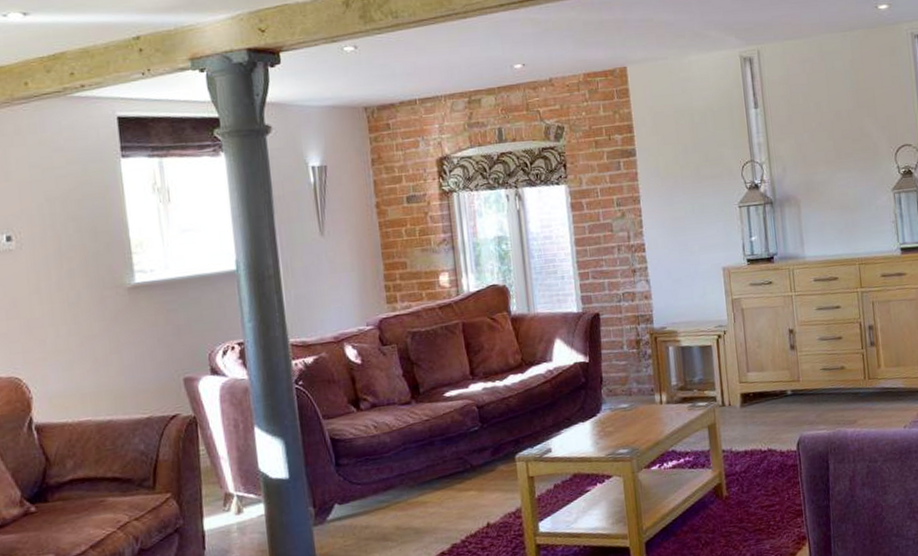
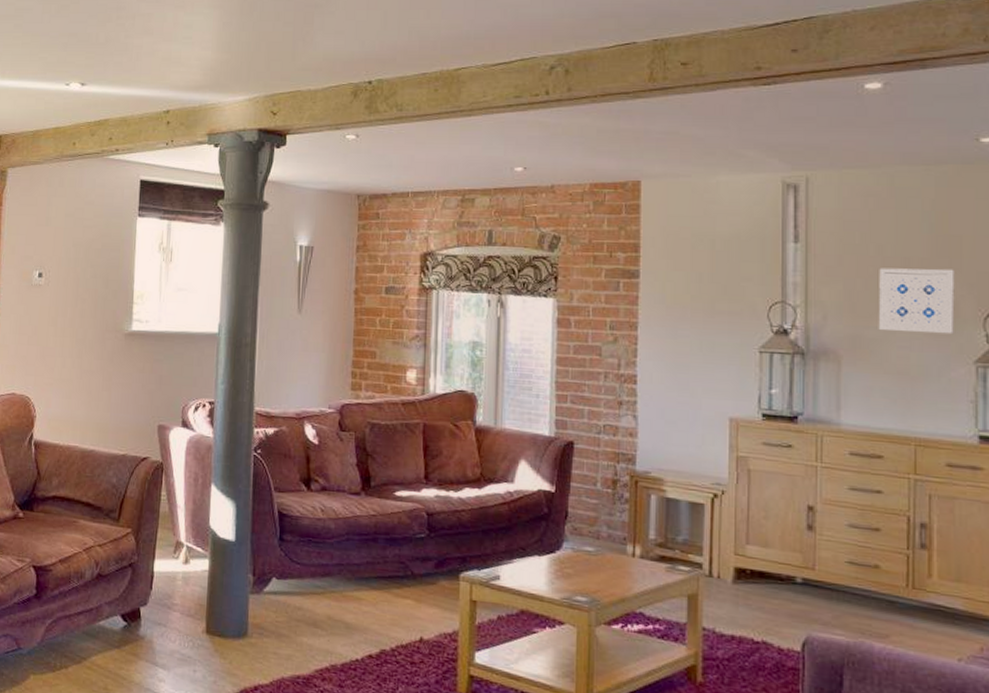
wall art: none [819,116,876,174] -> present [878,268,955,335]

